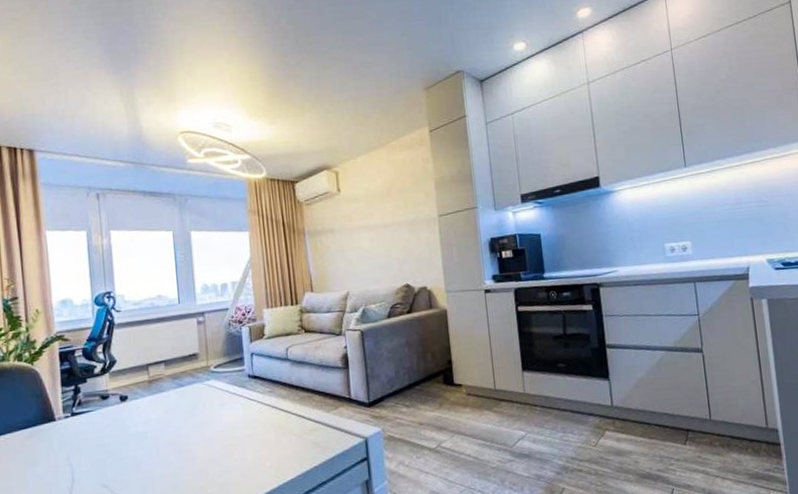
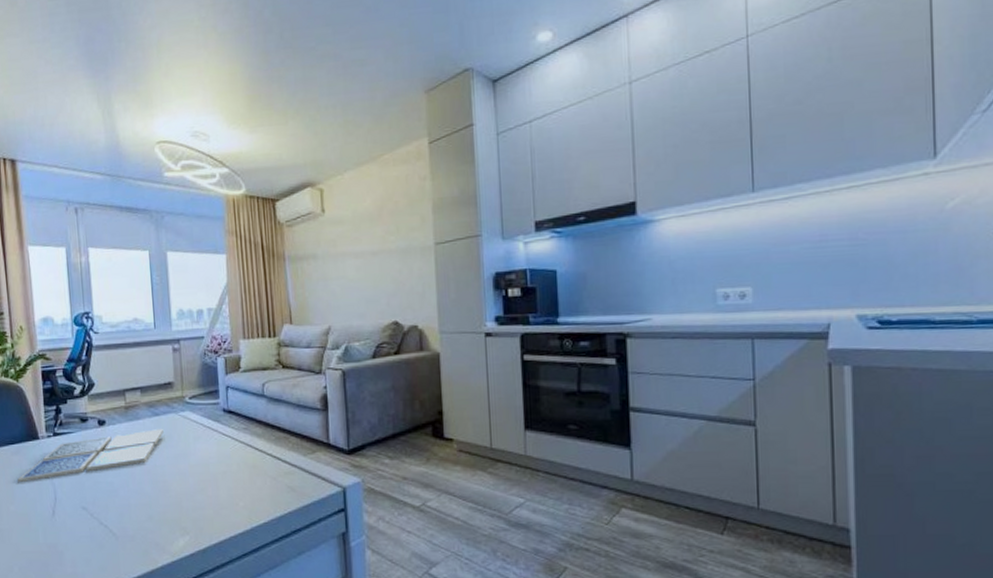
drink coaster: none [31,399,188,468] -> present [17,429,163,483]

